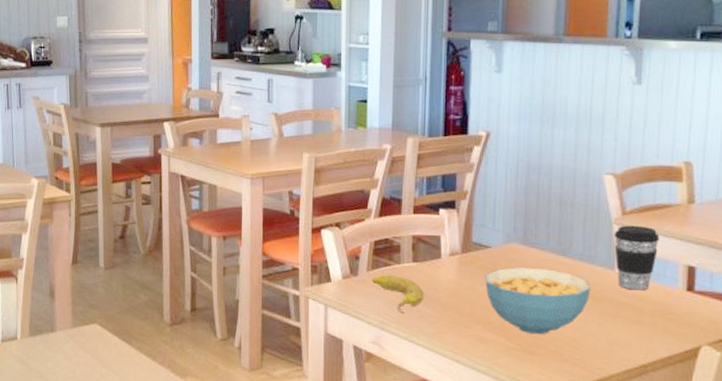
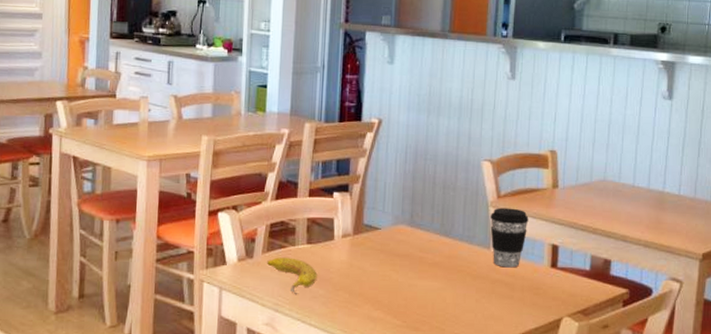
cereal bowl: present [485,267,591,335] -> none [375,248,470,312]

